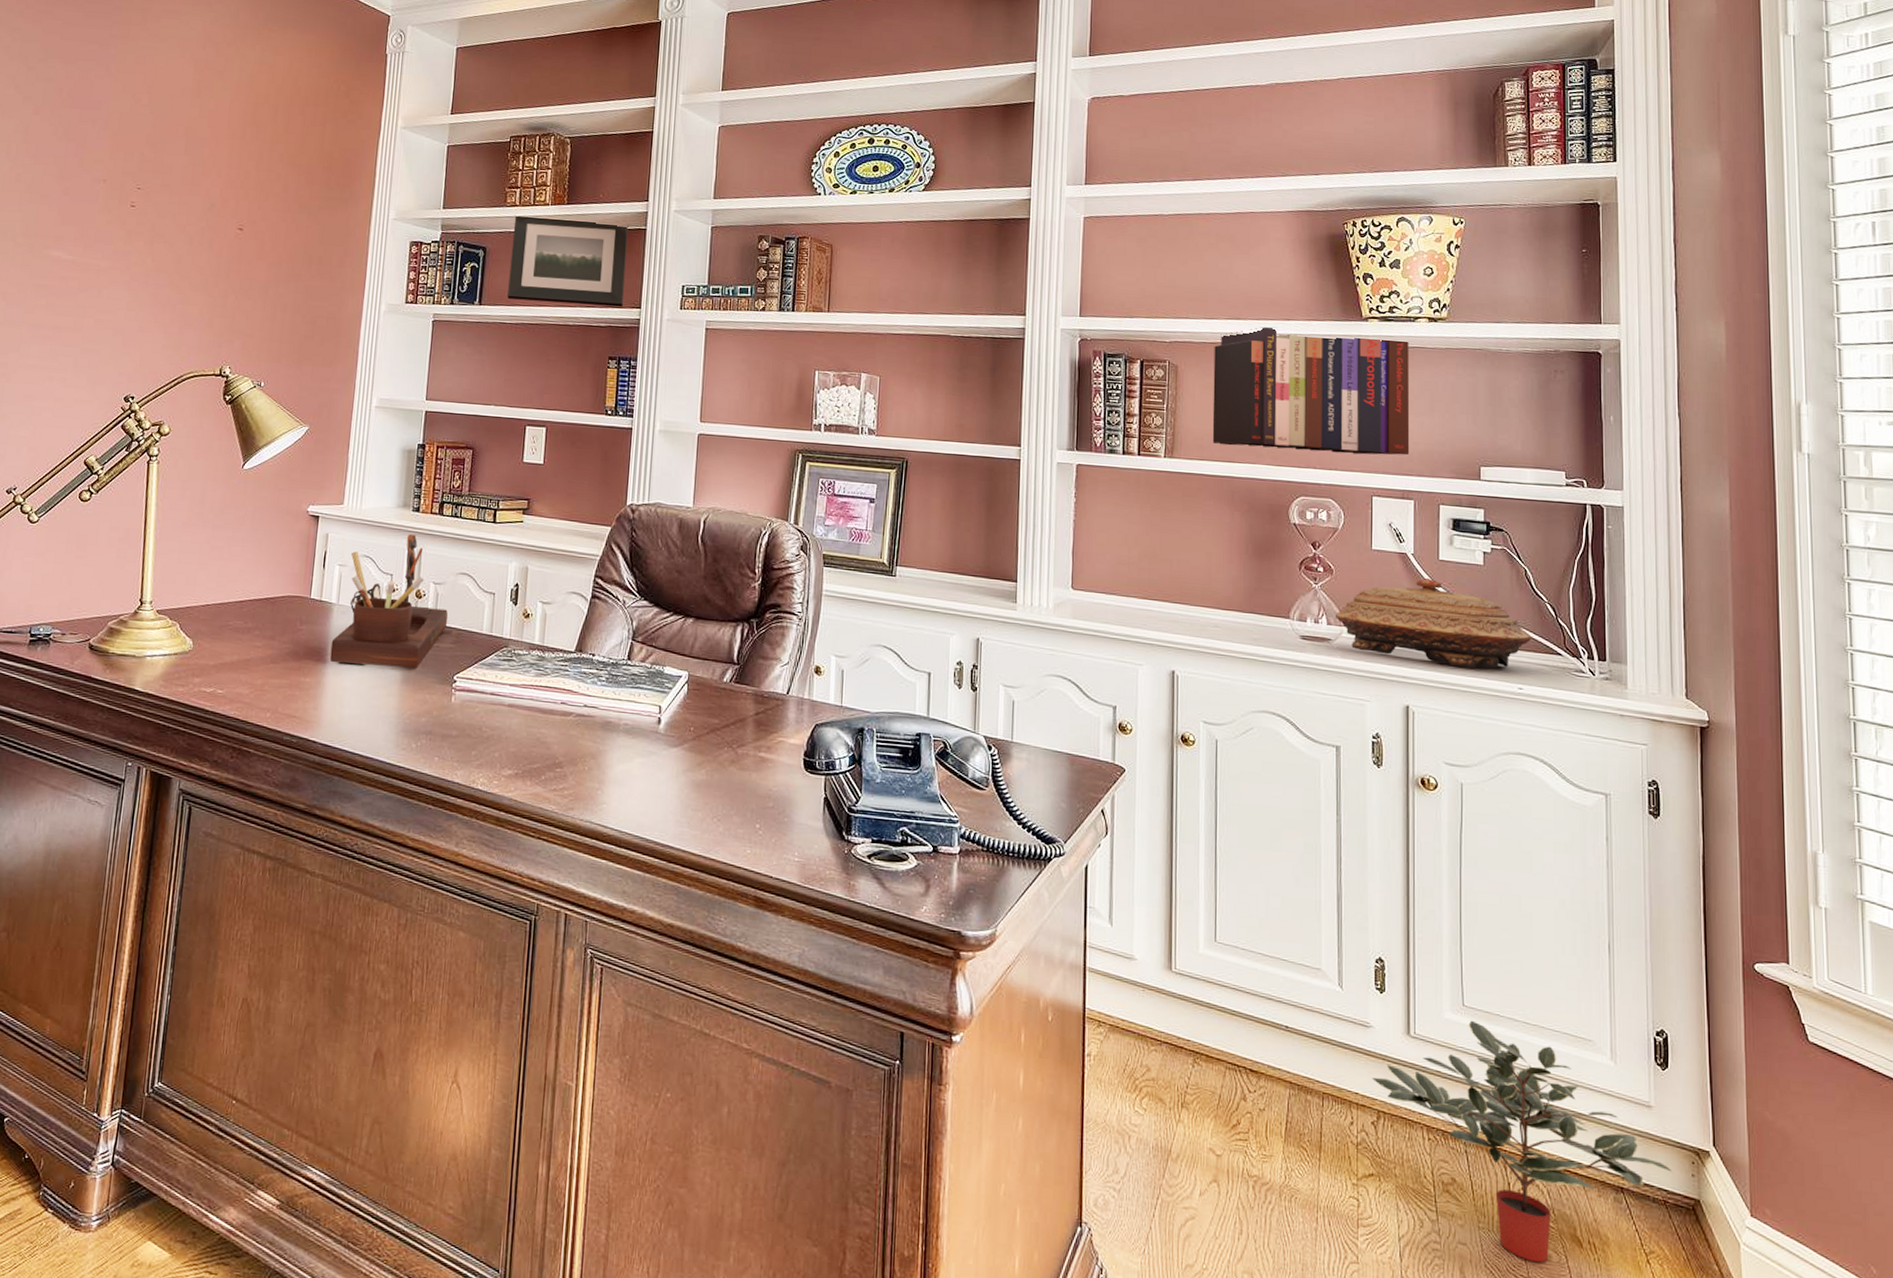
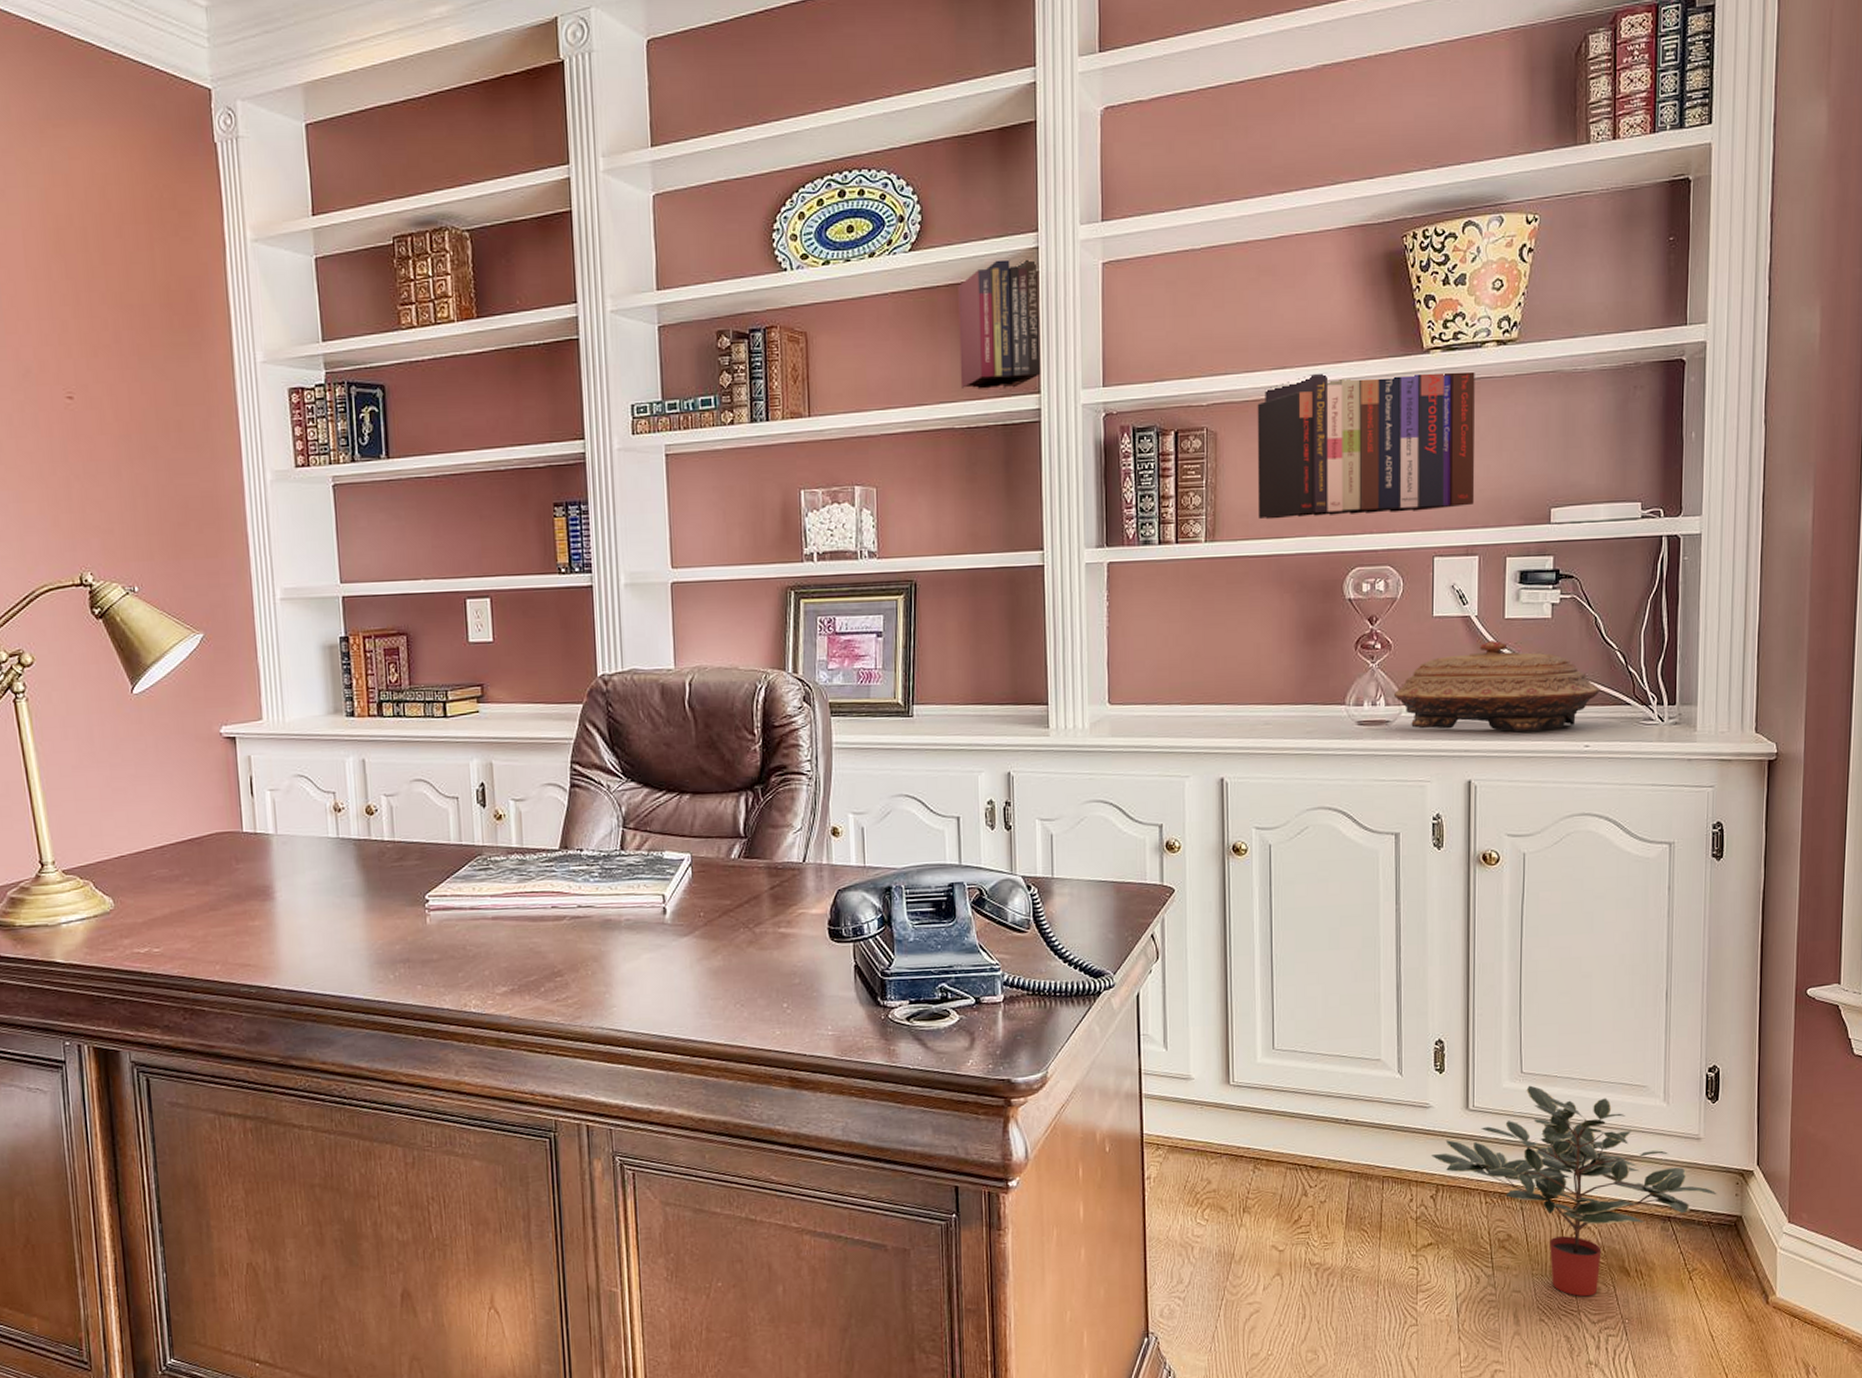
desk organizer: present [329,533,448,669] -> none [276,742,409,901]
picture frame: present [507,214,629,307] -> none [413,336,562,447]
books: none [958,206,1030,309] -> present [958,257,1041,389]

